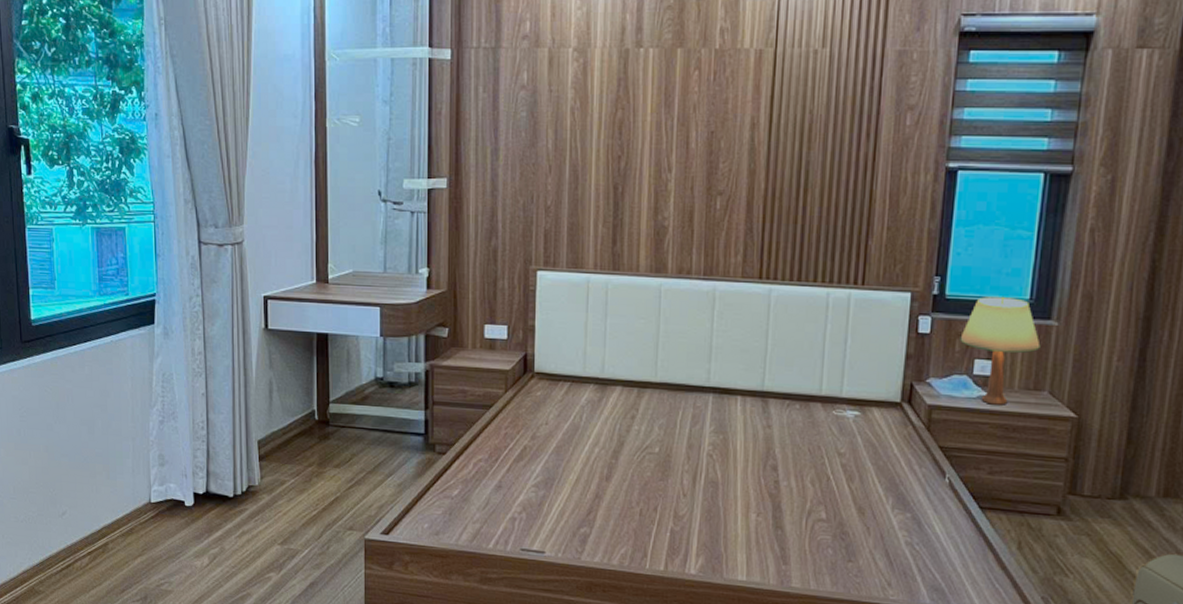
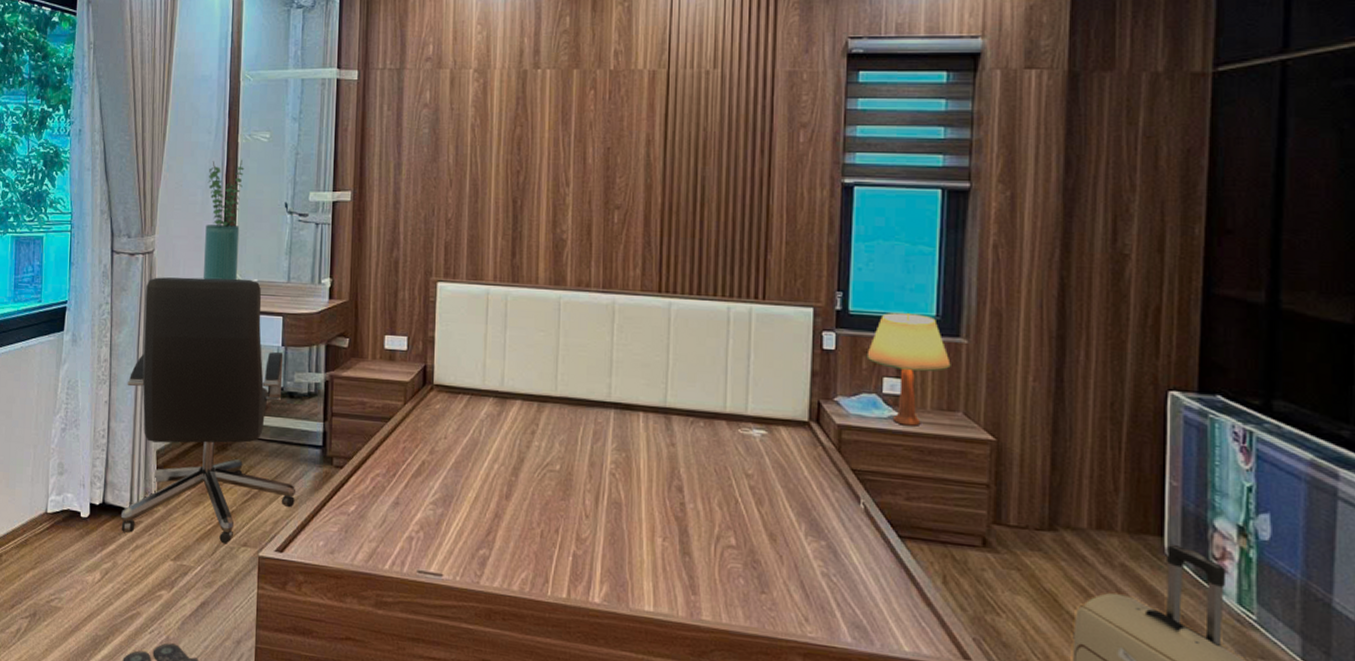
office chair: none [223,268,400,528] -> present [120,277,296,544]
vase: none [296,145,334,271] -> present [202,159,244,281]

